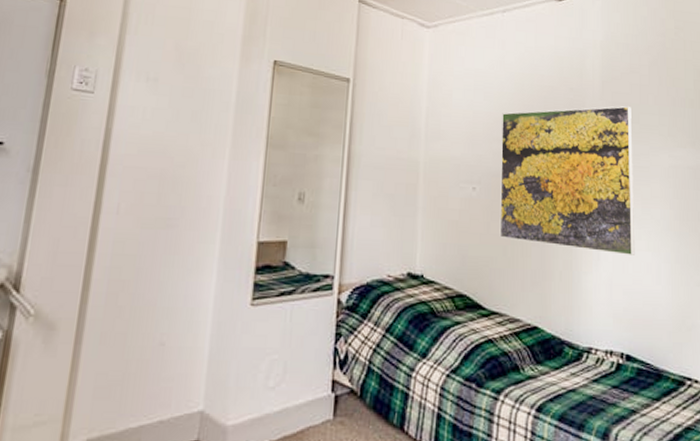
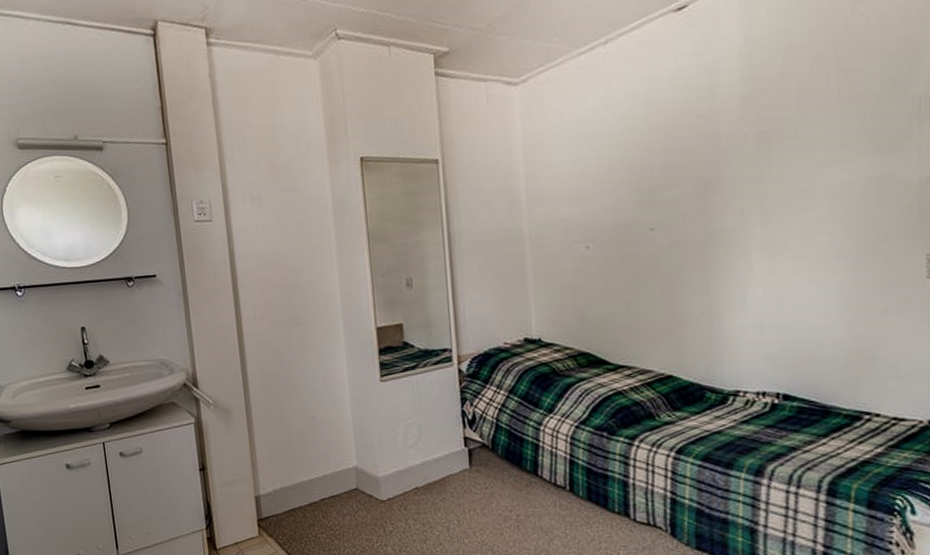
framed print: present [499,105,634,255] -> none [613,119,792,294]

